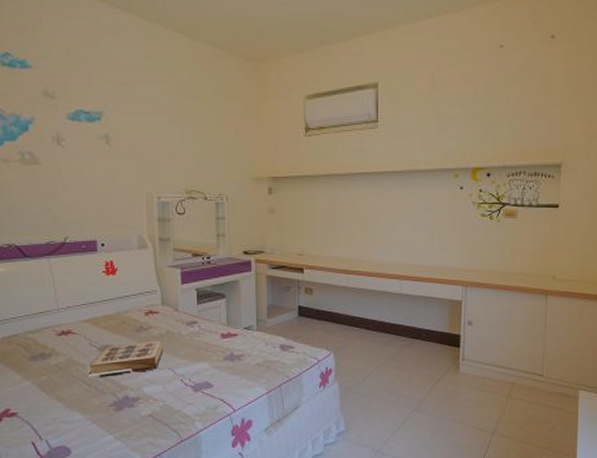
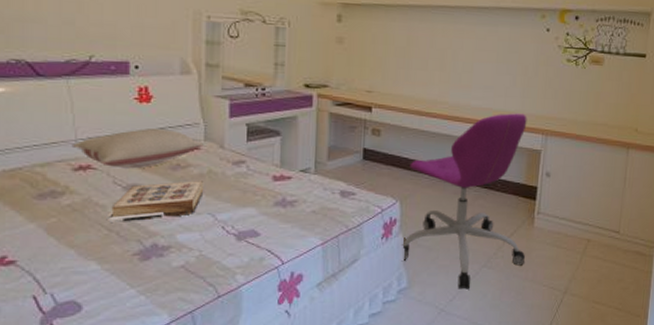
pillow: none [55,297,161,332] -> present [71,128,204,169]
office chair: none [337,267,452,432] -> present [401,113,527,290]

